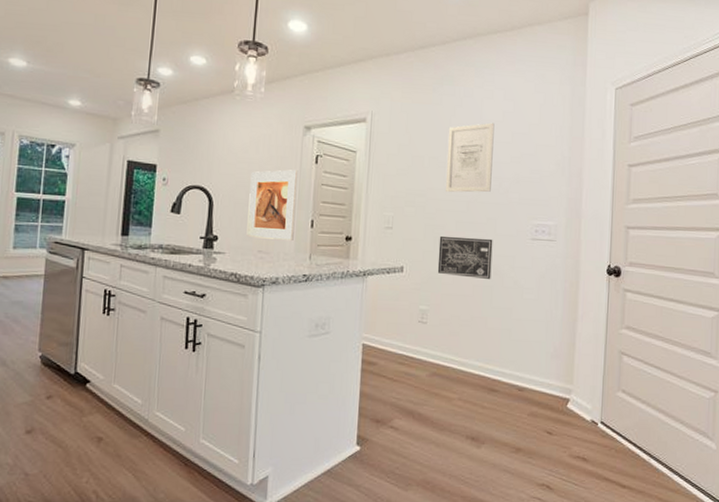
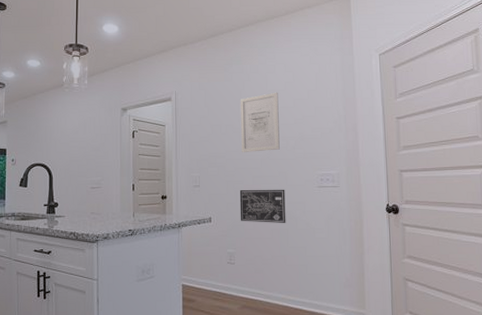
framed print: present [246,169,298,240] -> none [81,144,119,202]

